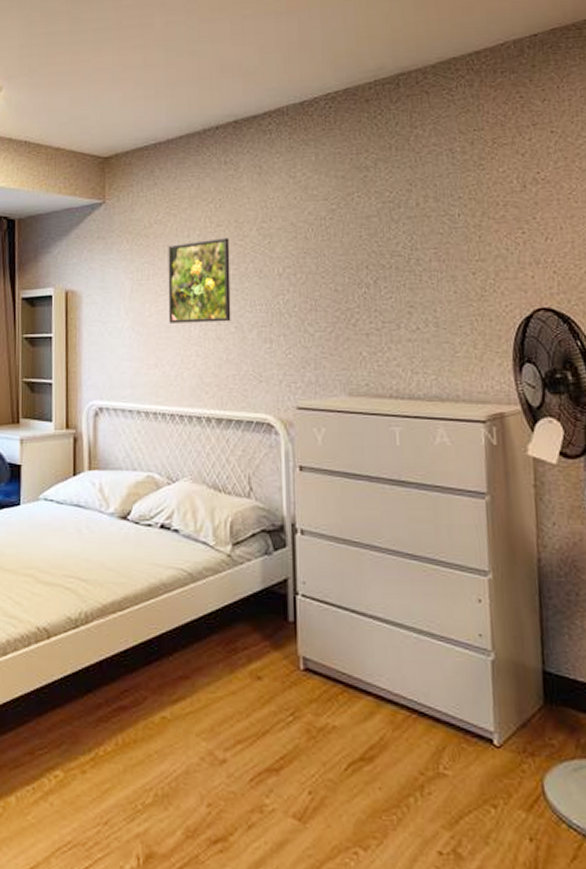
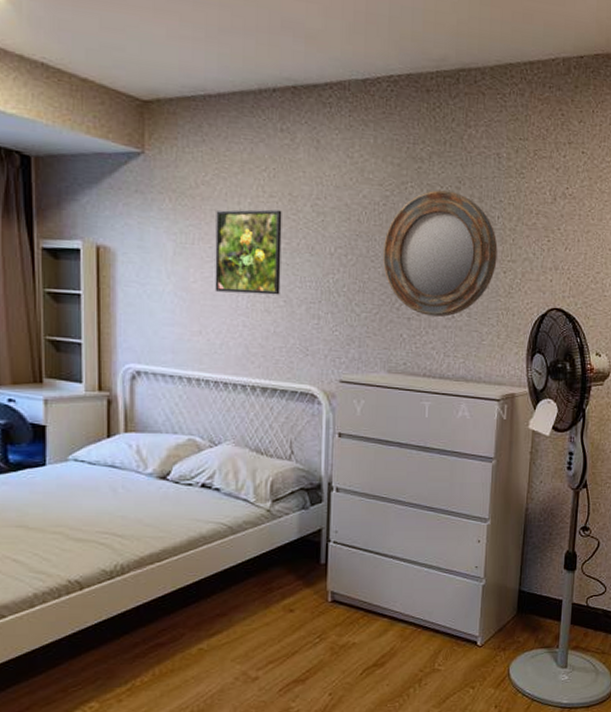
home mirror: none [333,195,463,330] -> present [383,190,498,317]

